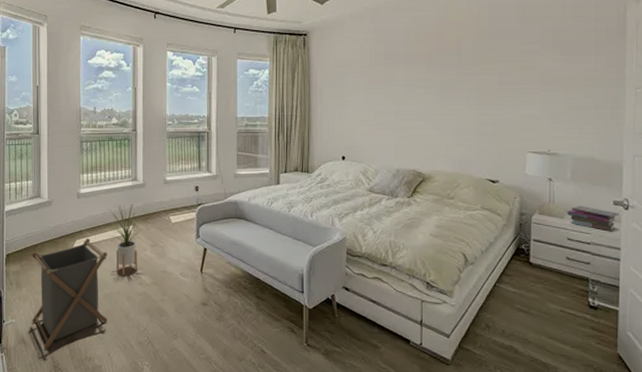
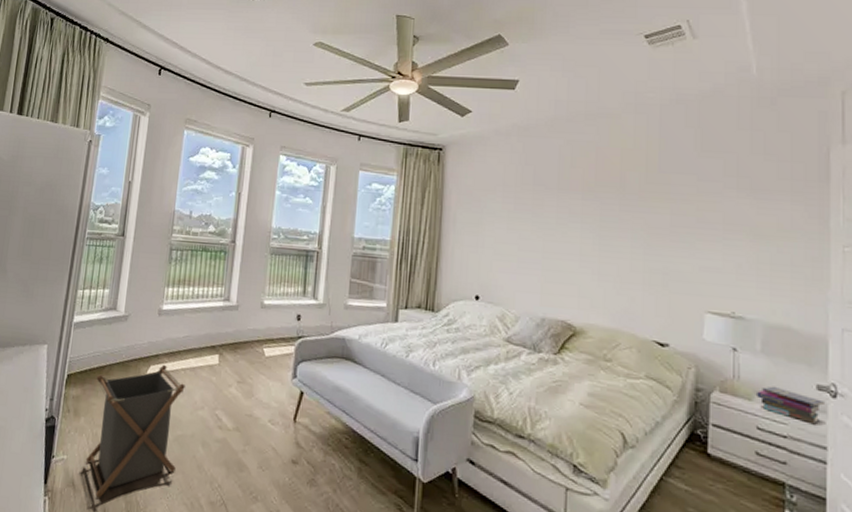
house plant: present [107,202,144,275] -> none [189,327,234,414]

